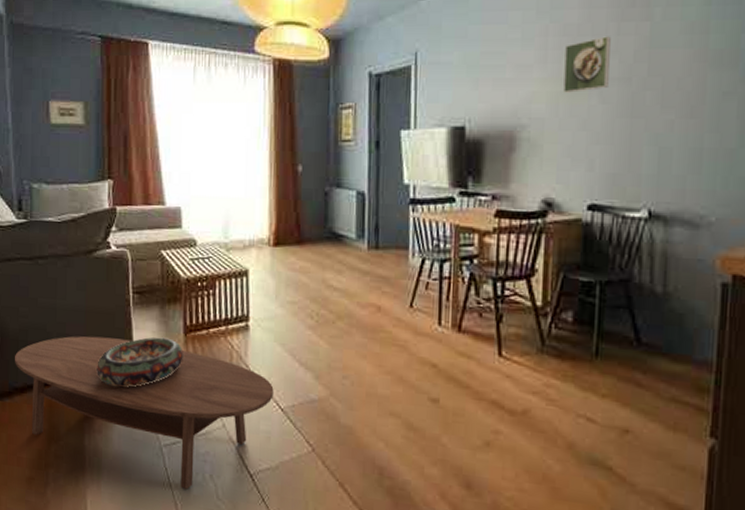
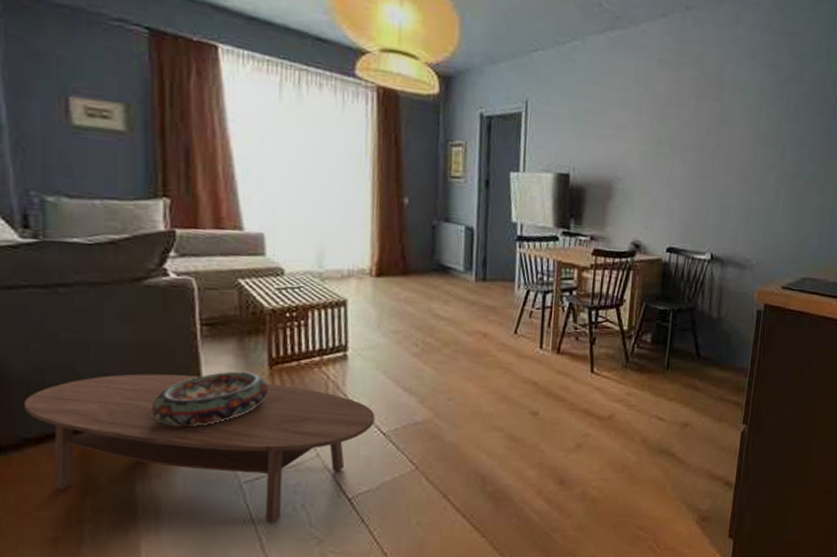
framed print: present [563,36,611,93] -> none [653,109,691,154]

